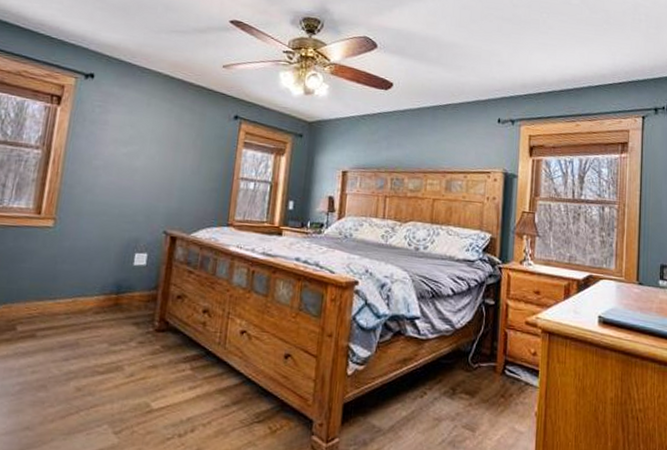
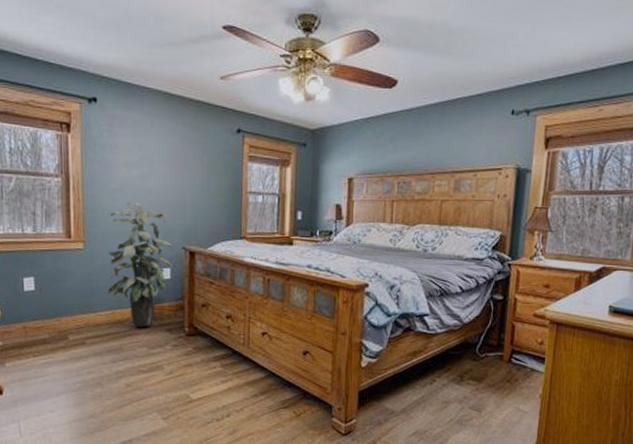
indoor plant: none [72,180,154,319] -> present [107,202,173,327]

